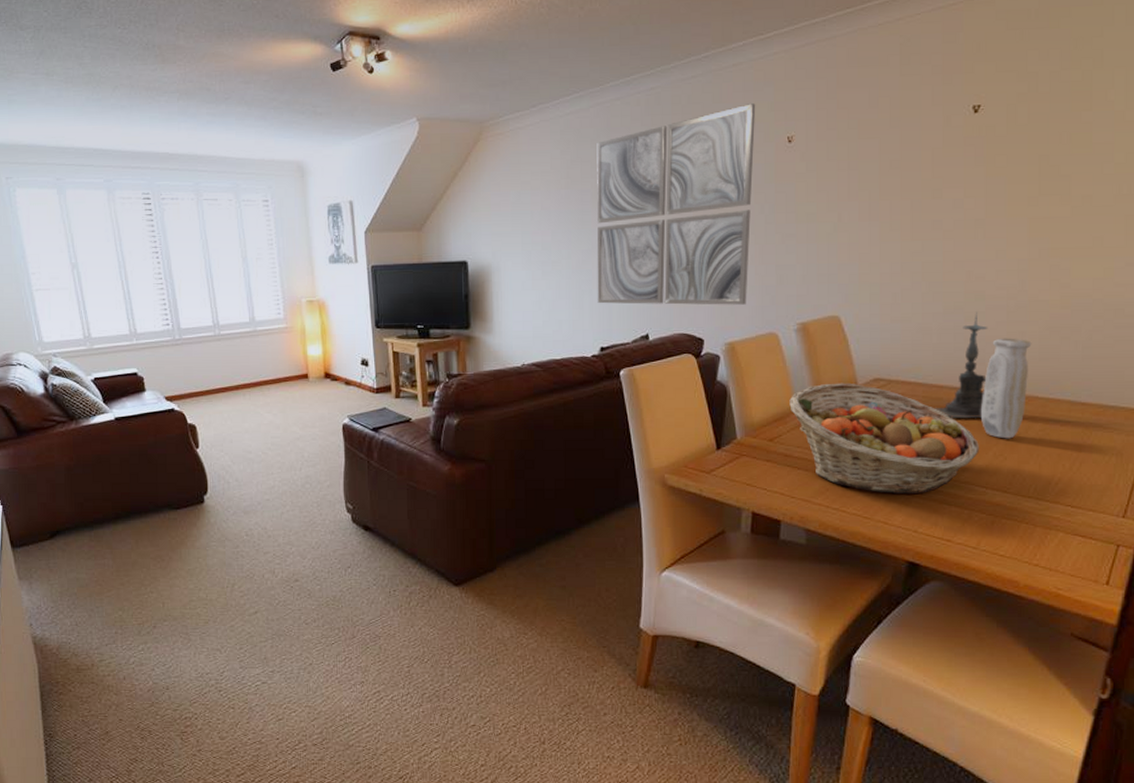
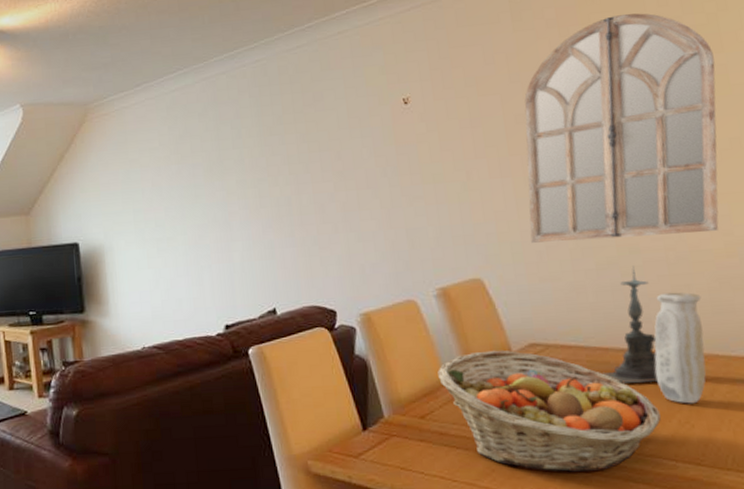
wall art: present [597,103,756,305] -> none [205,68,379,279]
home mirror: none [889,65,1082,286] -> present [524,13,719,243]

